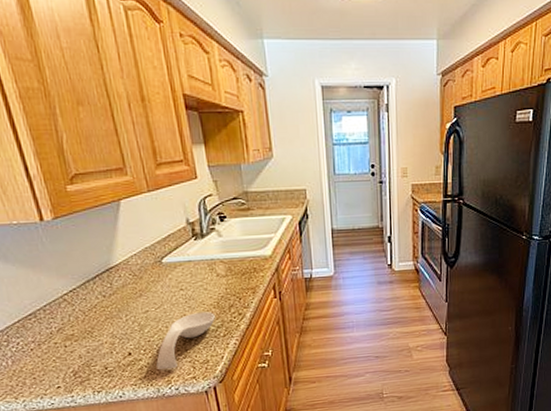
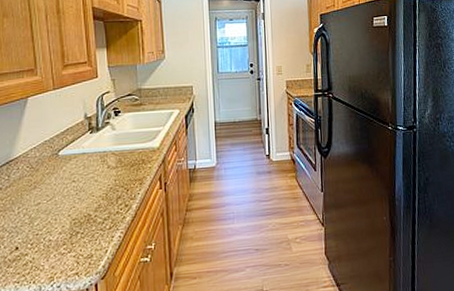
spoon rest: present [156,311,215,371] -> none [42,203,103,266]

